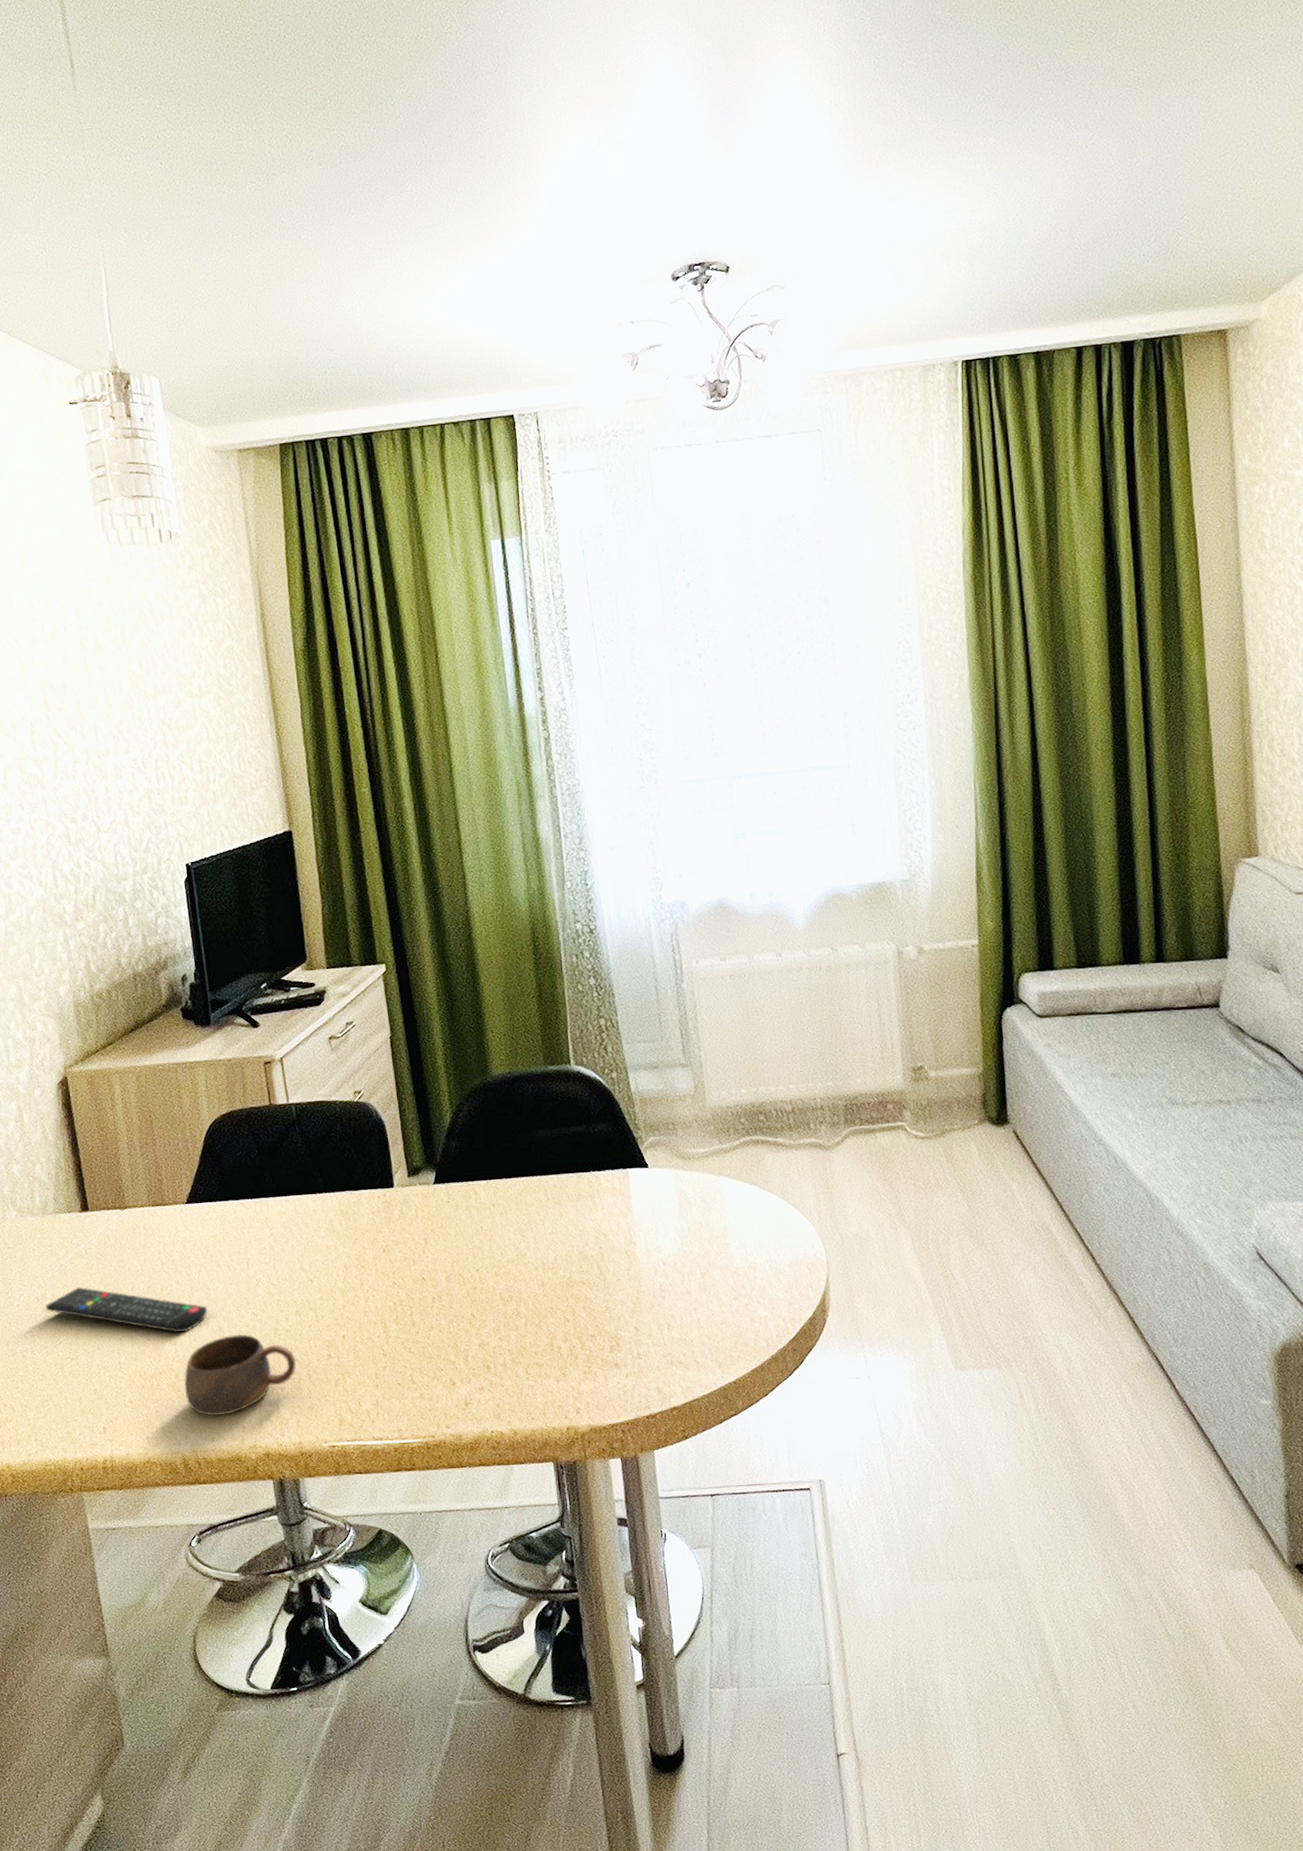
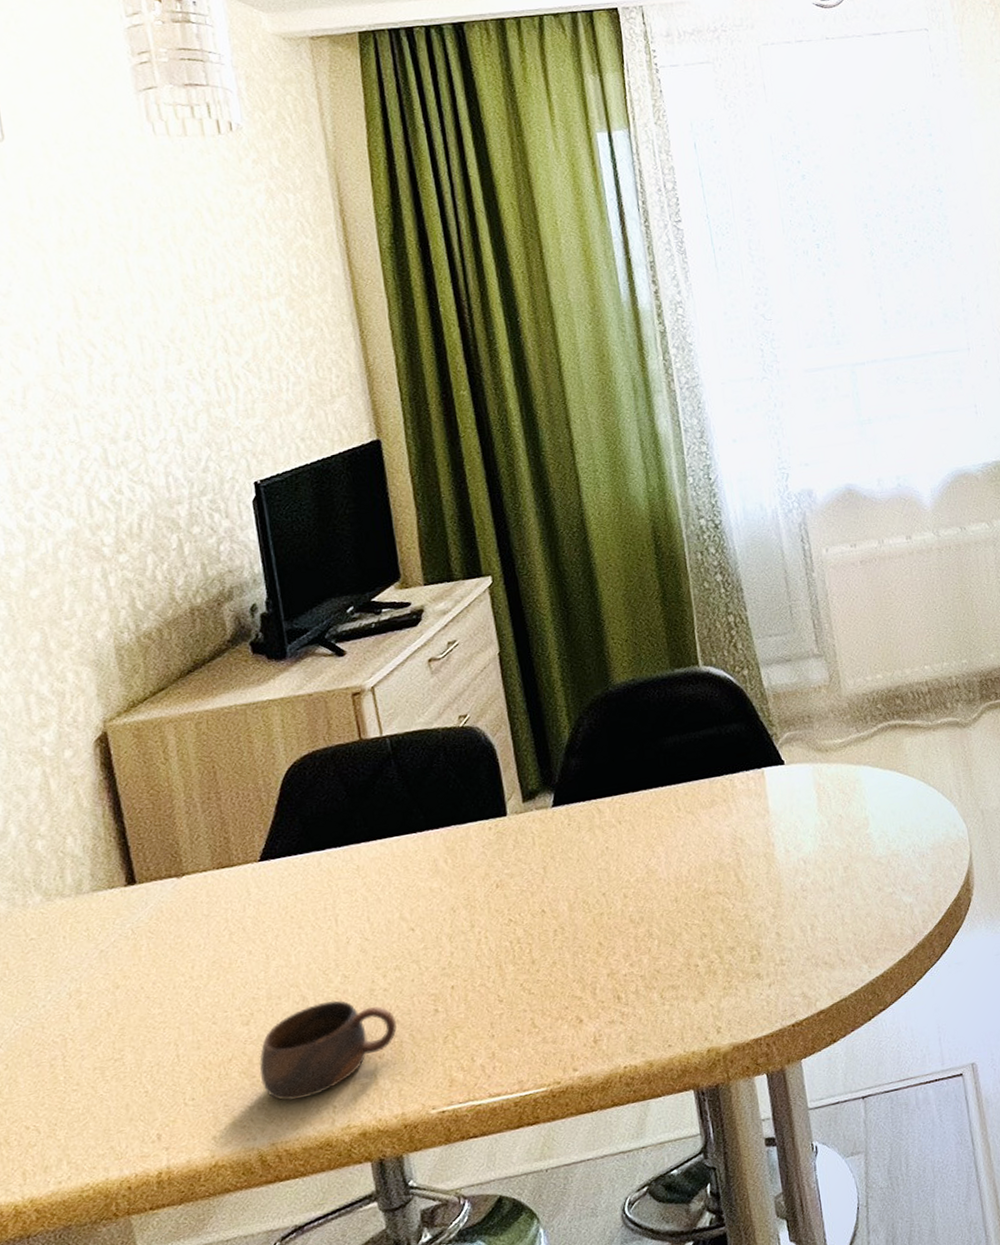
remote control: present [46,1287,208,1333] -> none [81,973,288,1011]

